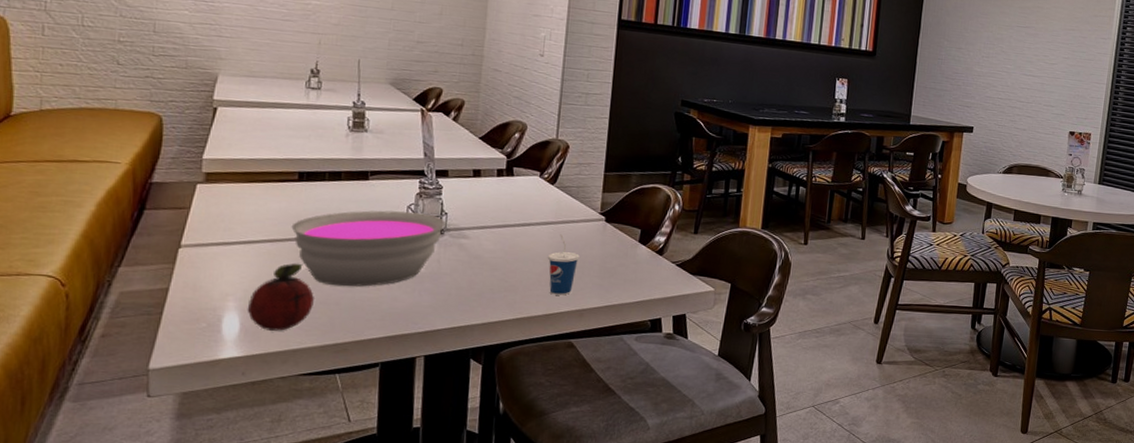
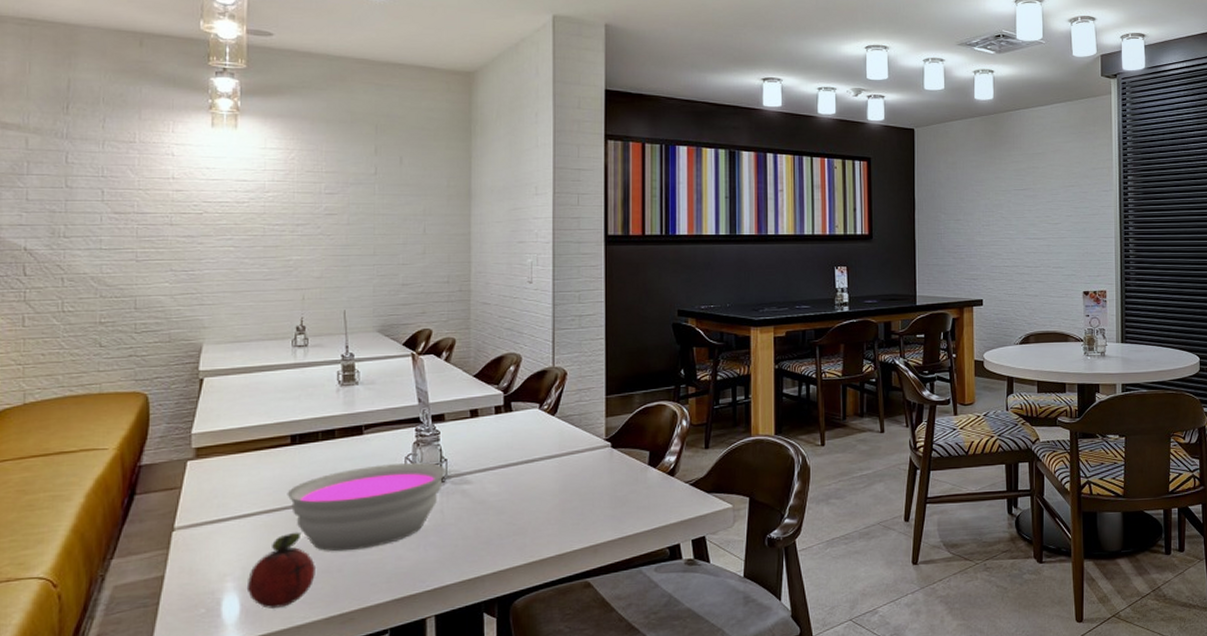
cup: present [548,233,580,296] -> none [556,466,588,533]

